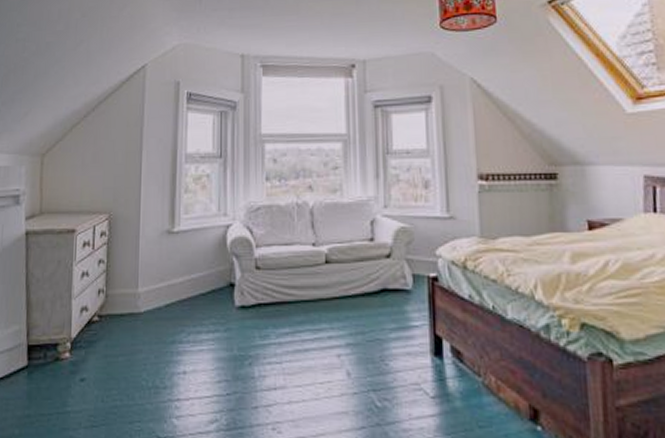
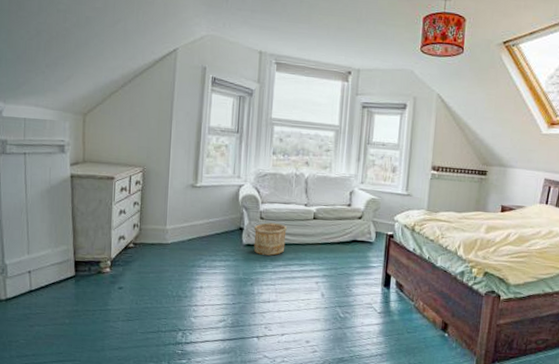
wooden bucket: none [248,273,291,320] -> present [253,222,287,256]

